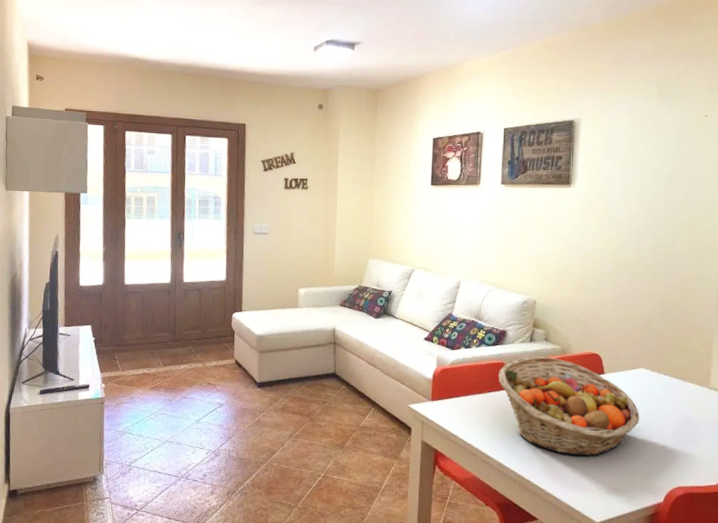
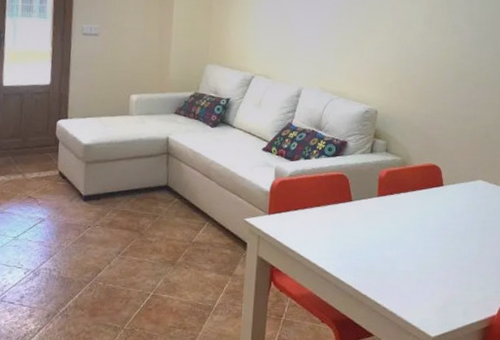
fruit basket: present [499,356,640,457] -> none [338,168,477,270]

